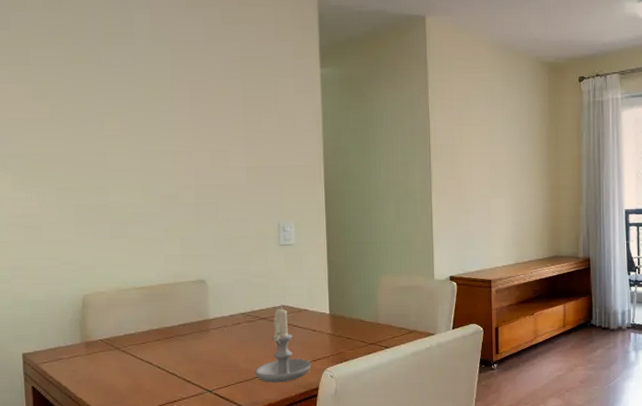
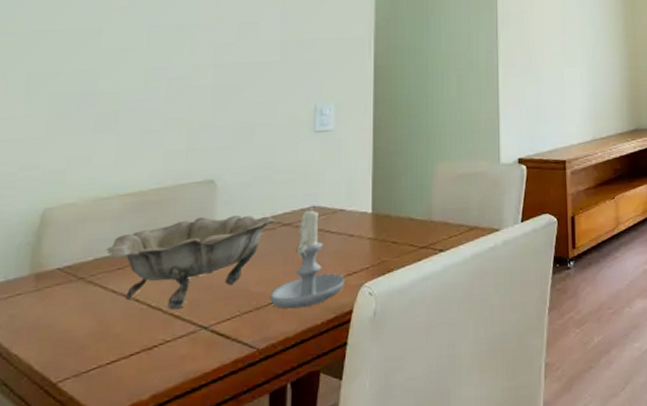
decorative bowl: none [131,309,254,376] -> present [105,215,275,309]

